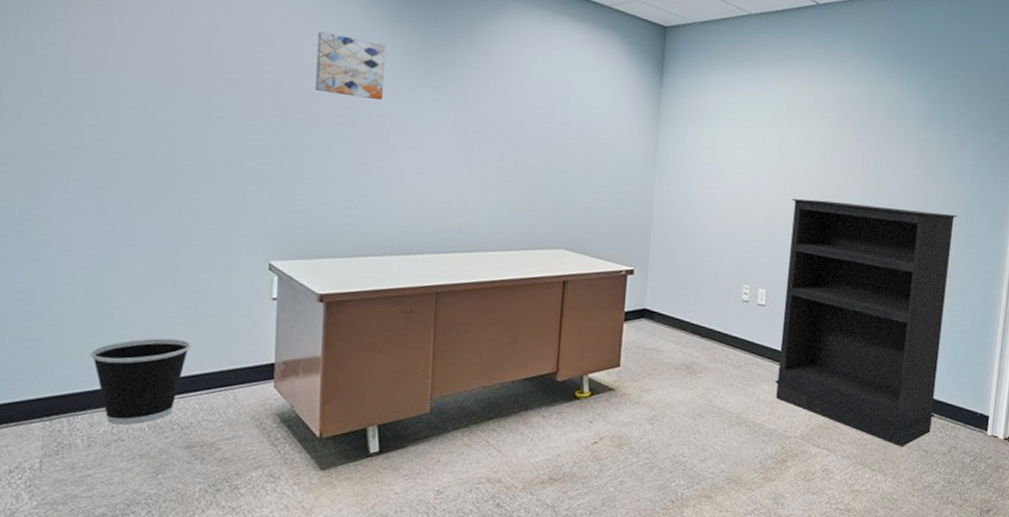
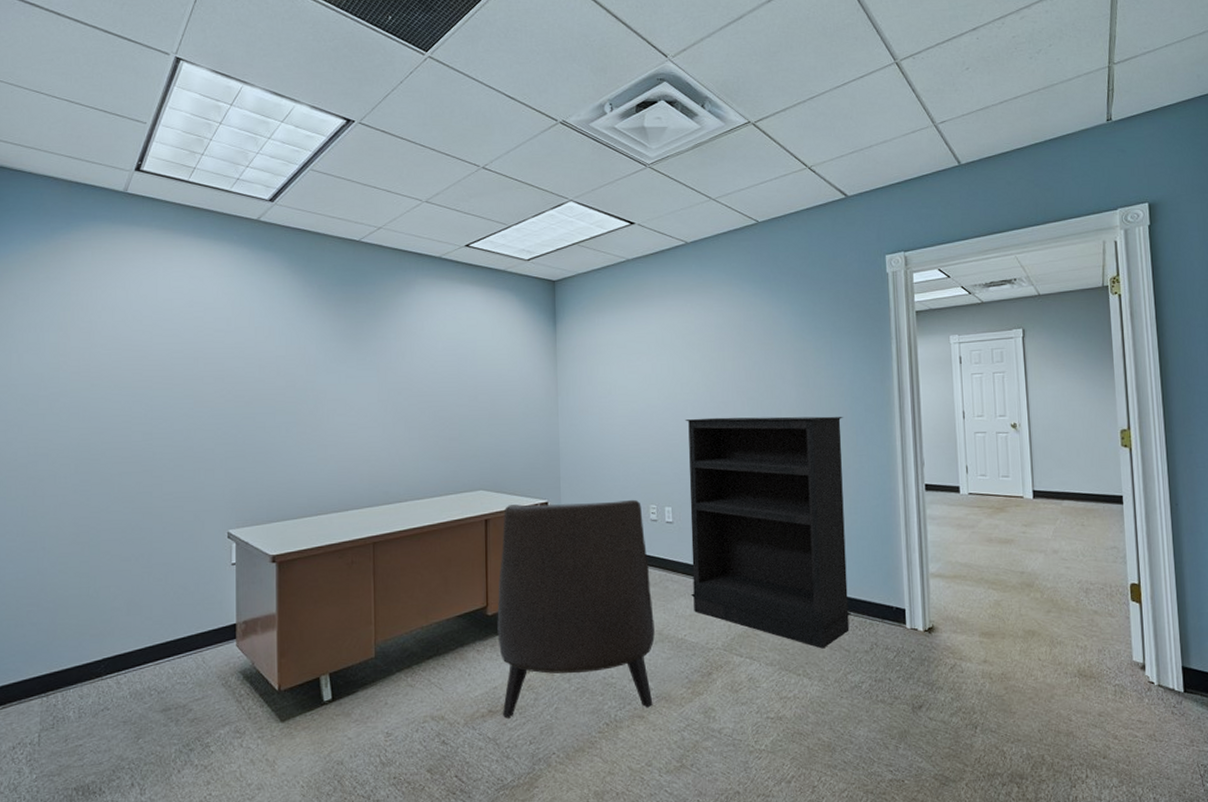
wastebasket: present [91,338,191,425] -> none [80,610,164,695]
wall art: present [315,30,386,101] -> none [260,323,317,377]
chair: none [563,268,735,489] -> present [497,499,655,718]

